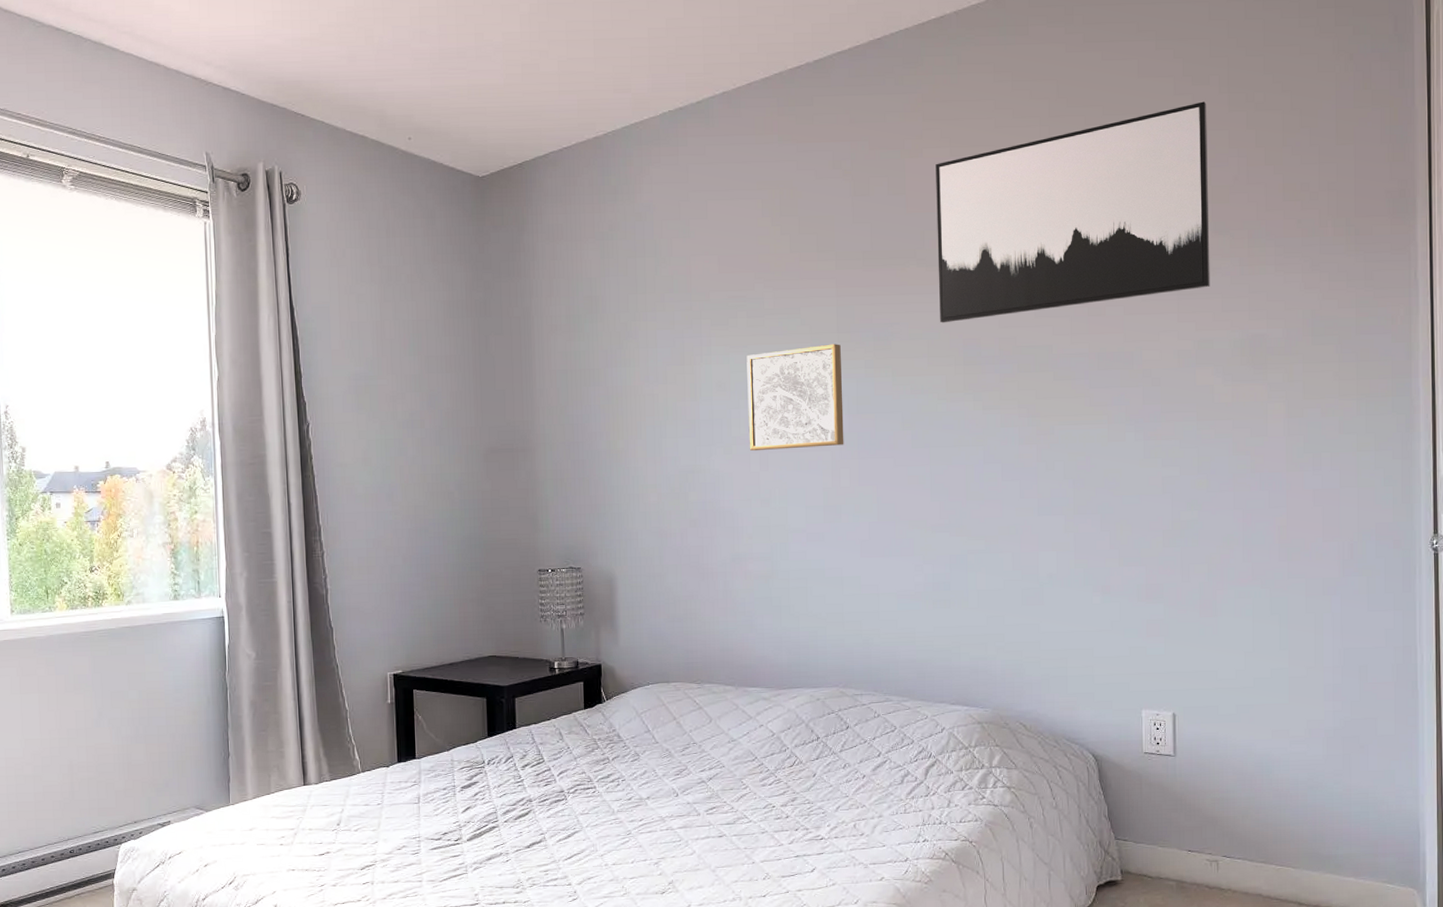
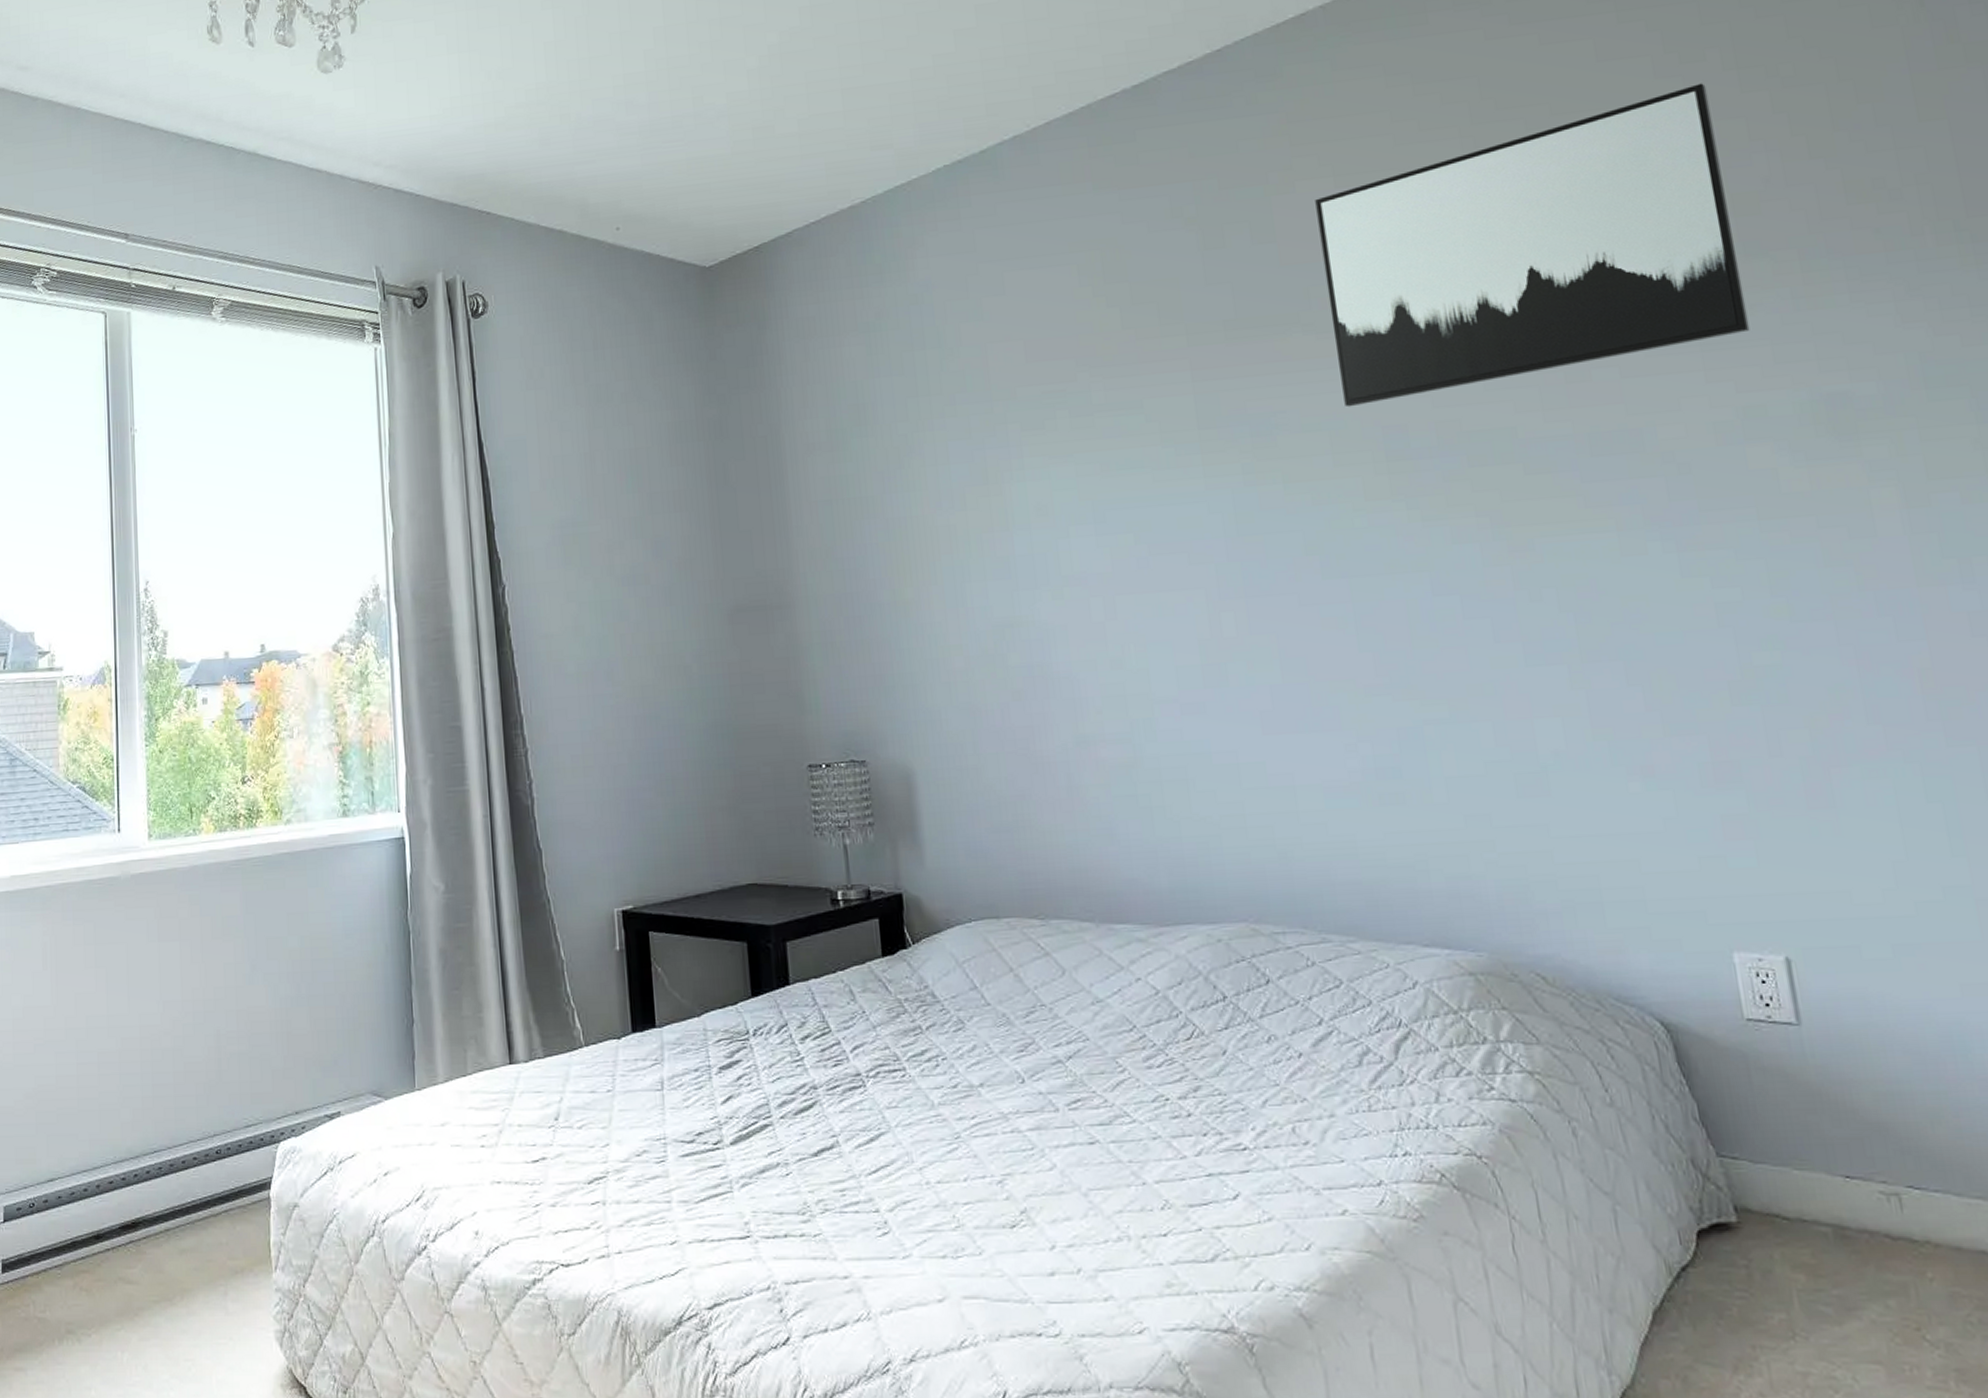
wall art: present [746,344,844,451] -> none [1073,444,1223,594]

